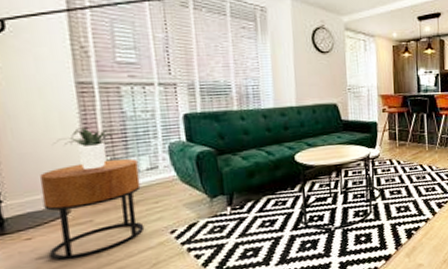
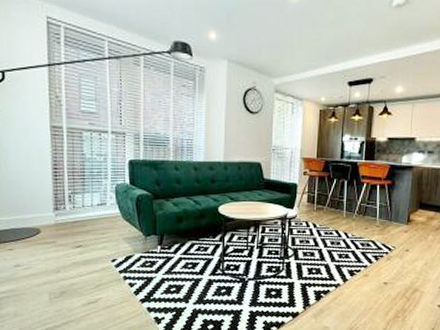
side table: present [40,158,145,261] -> none [21,193,93,271]
potted plant: present [53,128,123,169] -> none [32,164,82,199]

